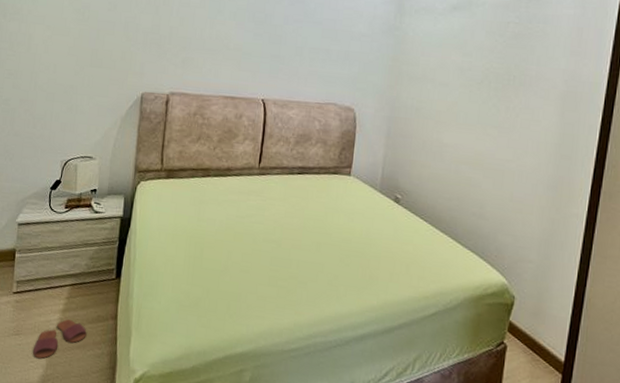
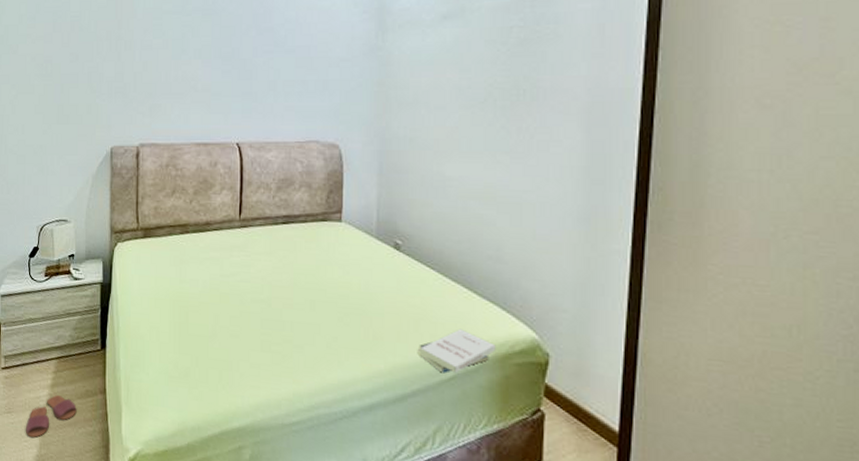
books: none [406,272,472,310] -> present [417,328,496,374]

